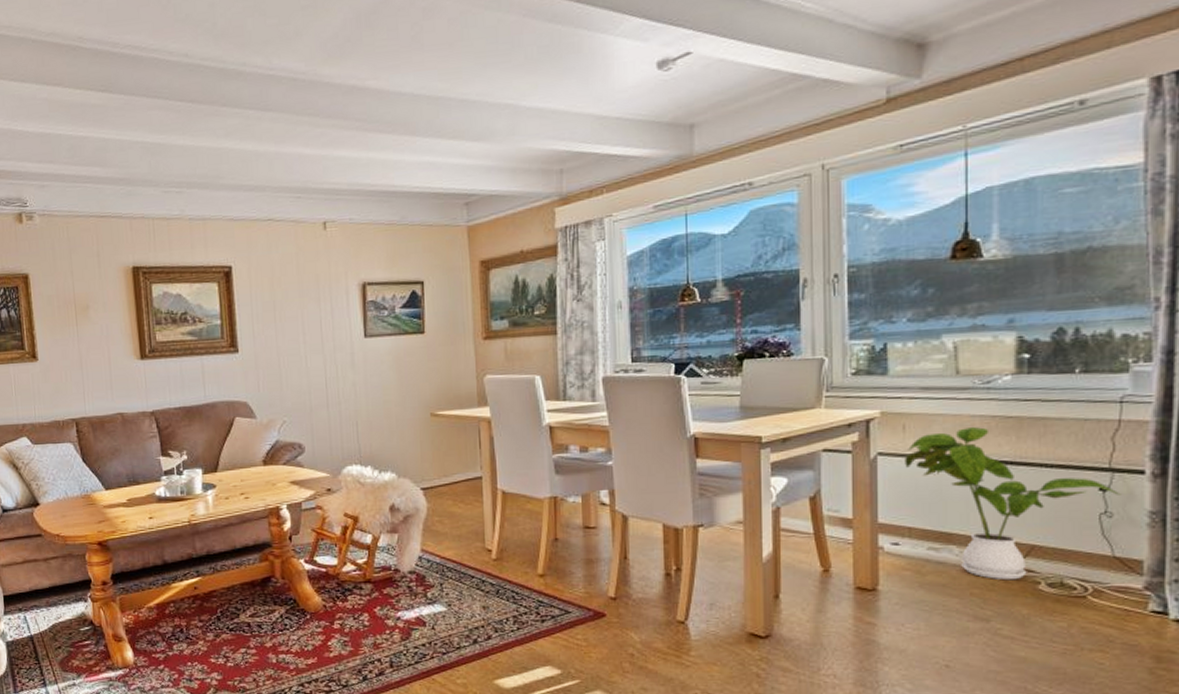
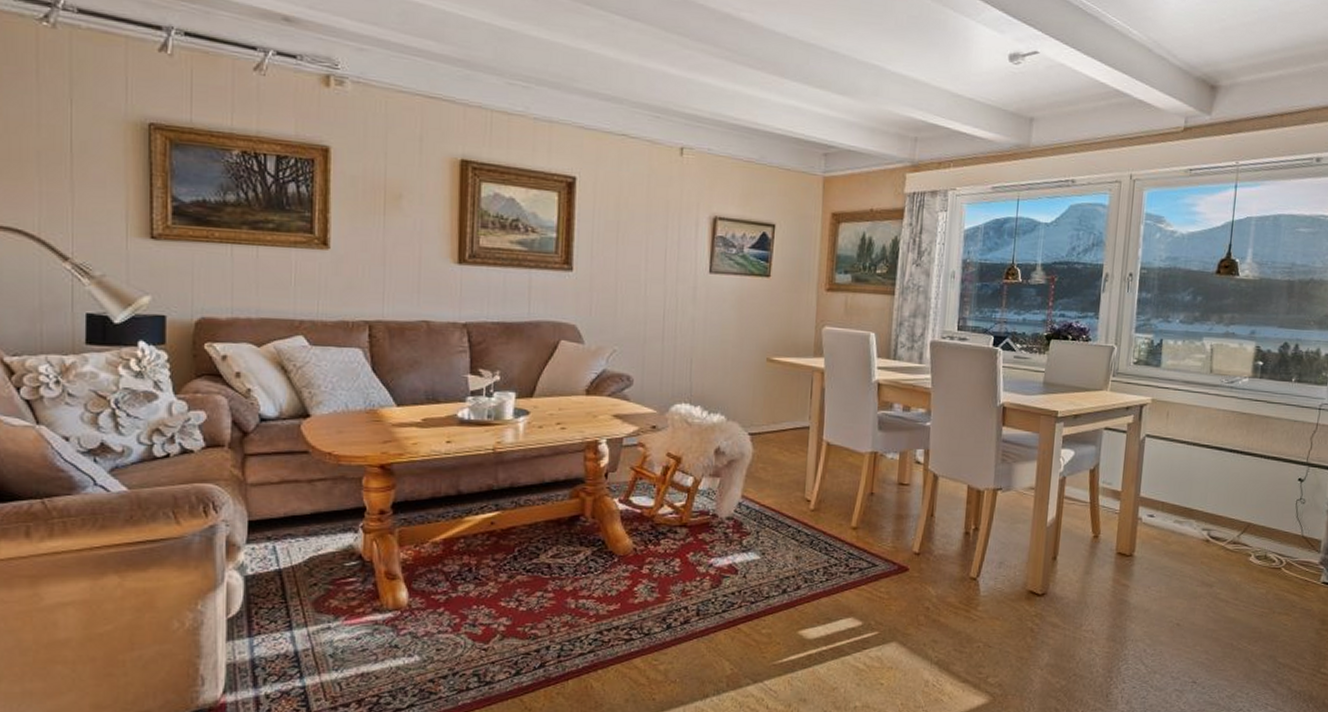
house plant: present [905,427,1121,581] -> none [1165,419,1312,552]

